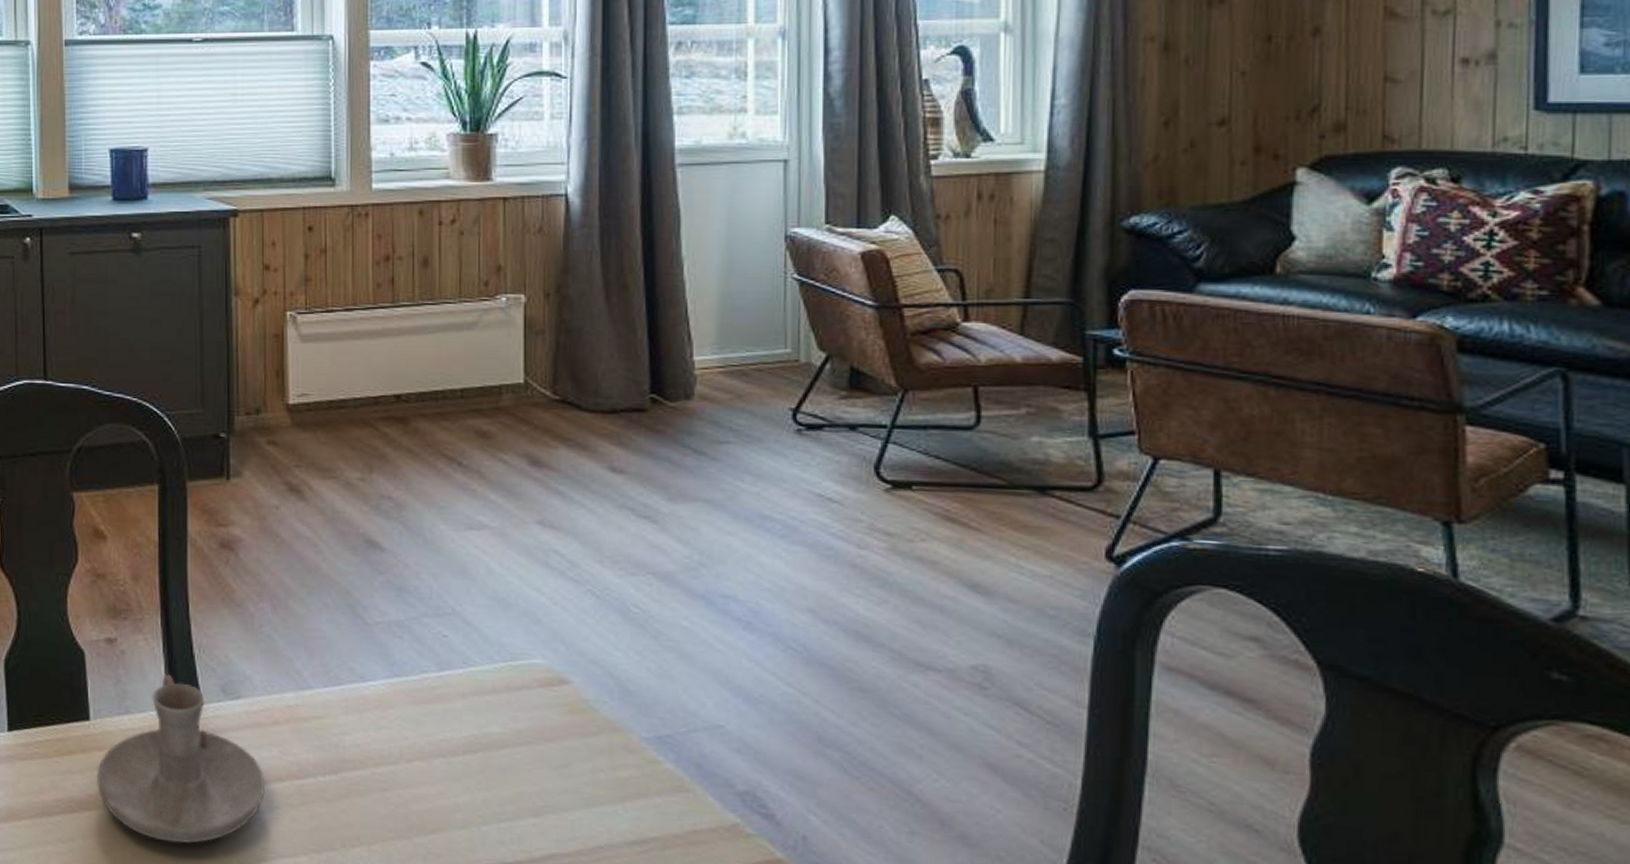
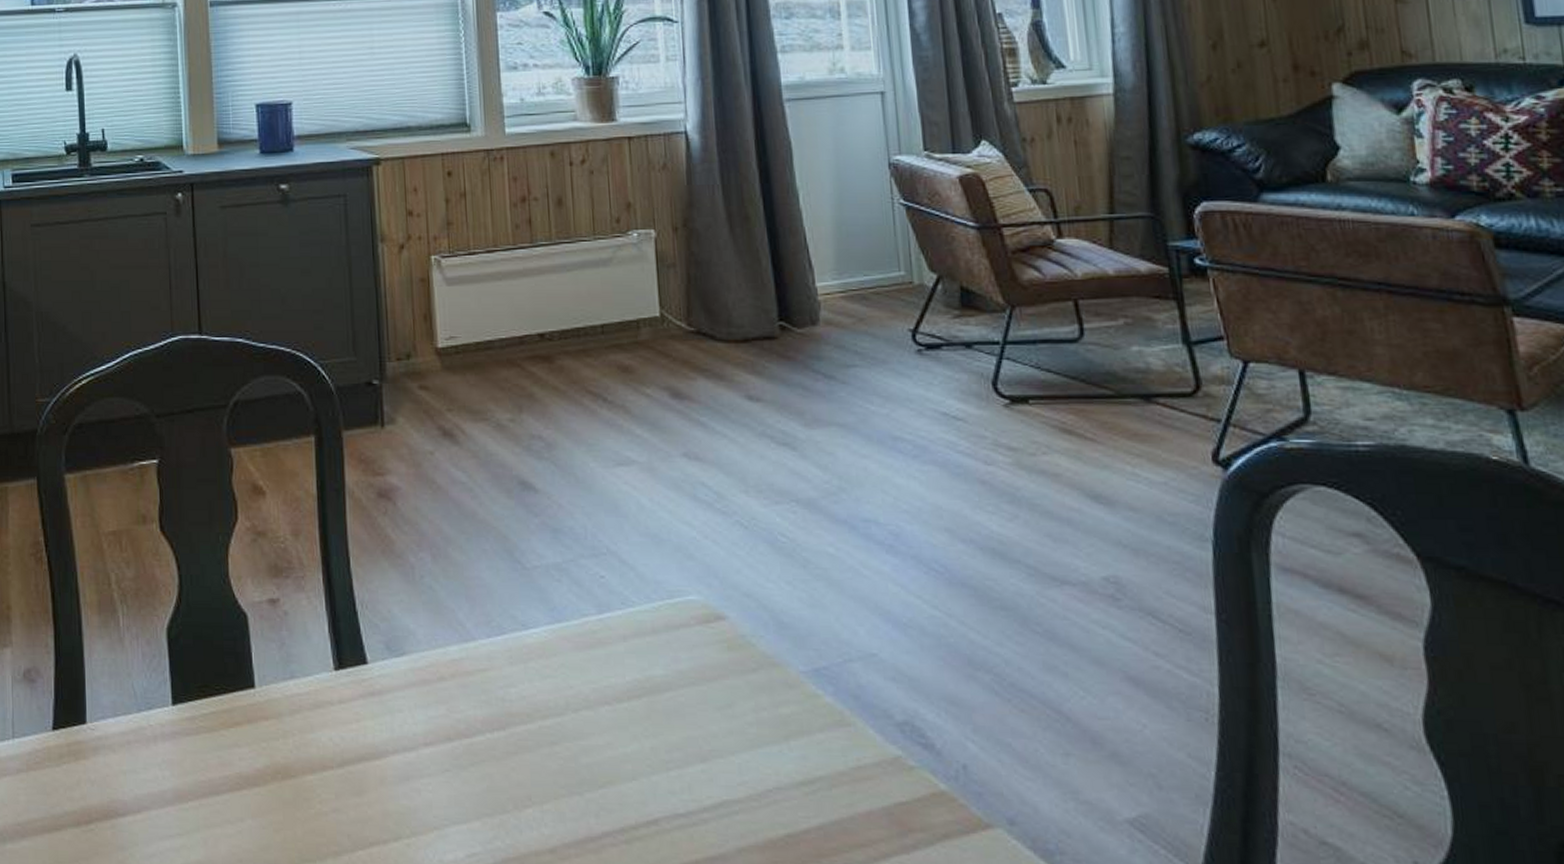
candle holder: present [97,674,265,844] -> none [264,633,434,816]

